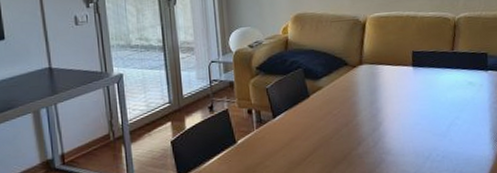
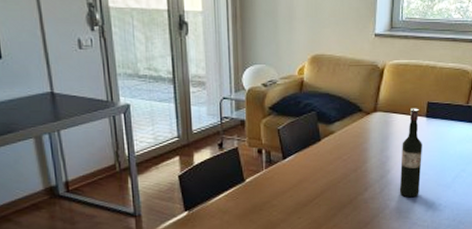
wine bottle: none [391,58,415,150] -> present [399,108,422,198]

